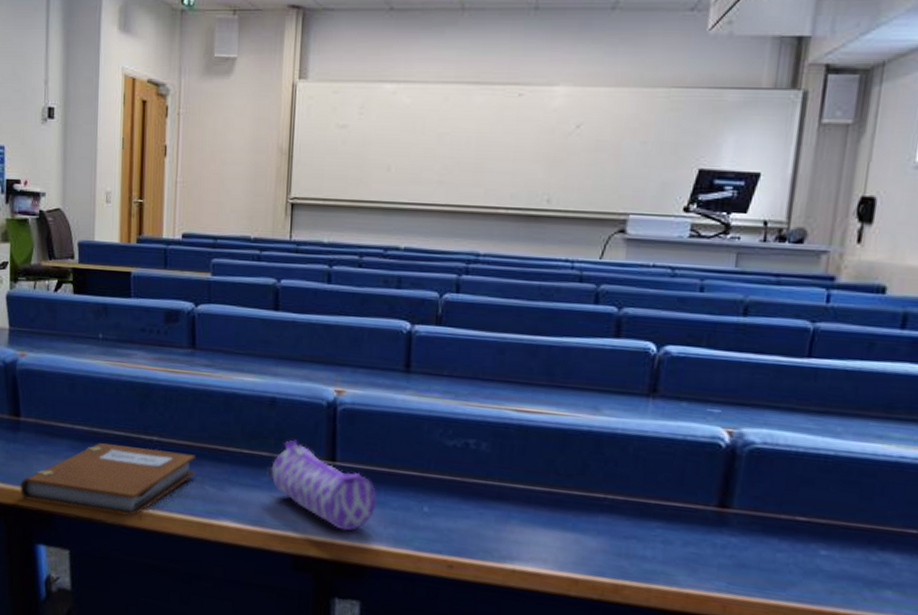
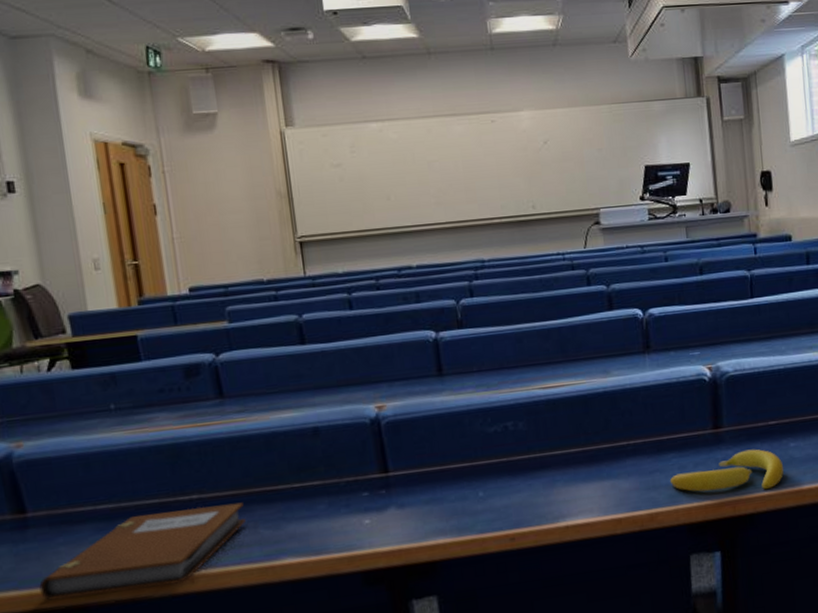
pencil case: present [267,439,377,531] -> none [321,462,435,535]
banana: none [647,542,805,598] -> present [669,449,784,492]

